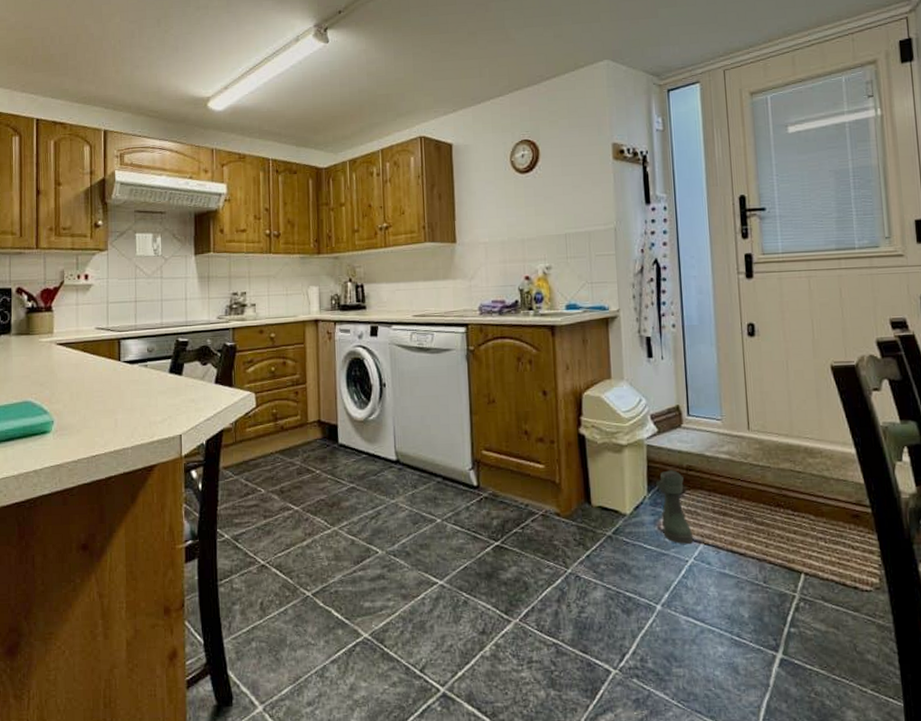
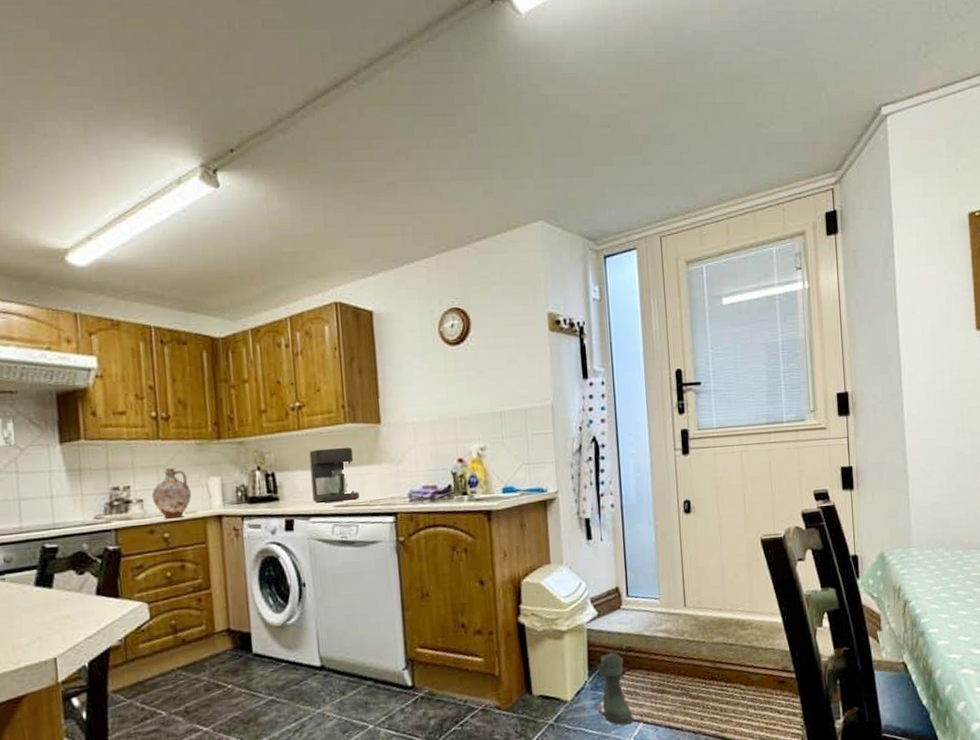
ceramic jug: none [262,278,294,321] -> present [151,468,191,519]
coffee maker: none [393,264,436,313] -> present [309,448,360,503]

